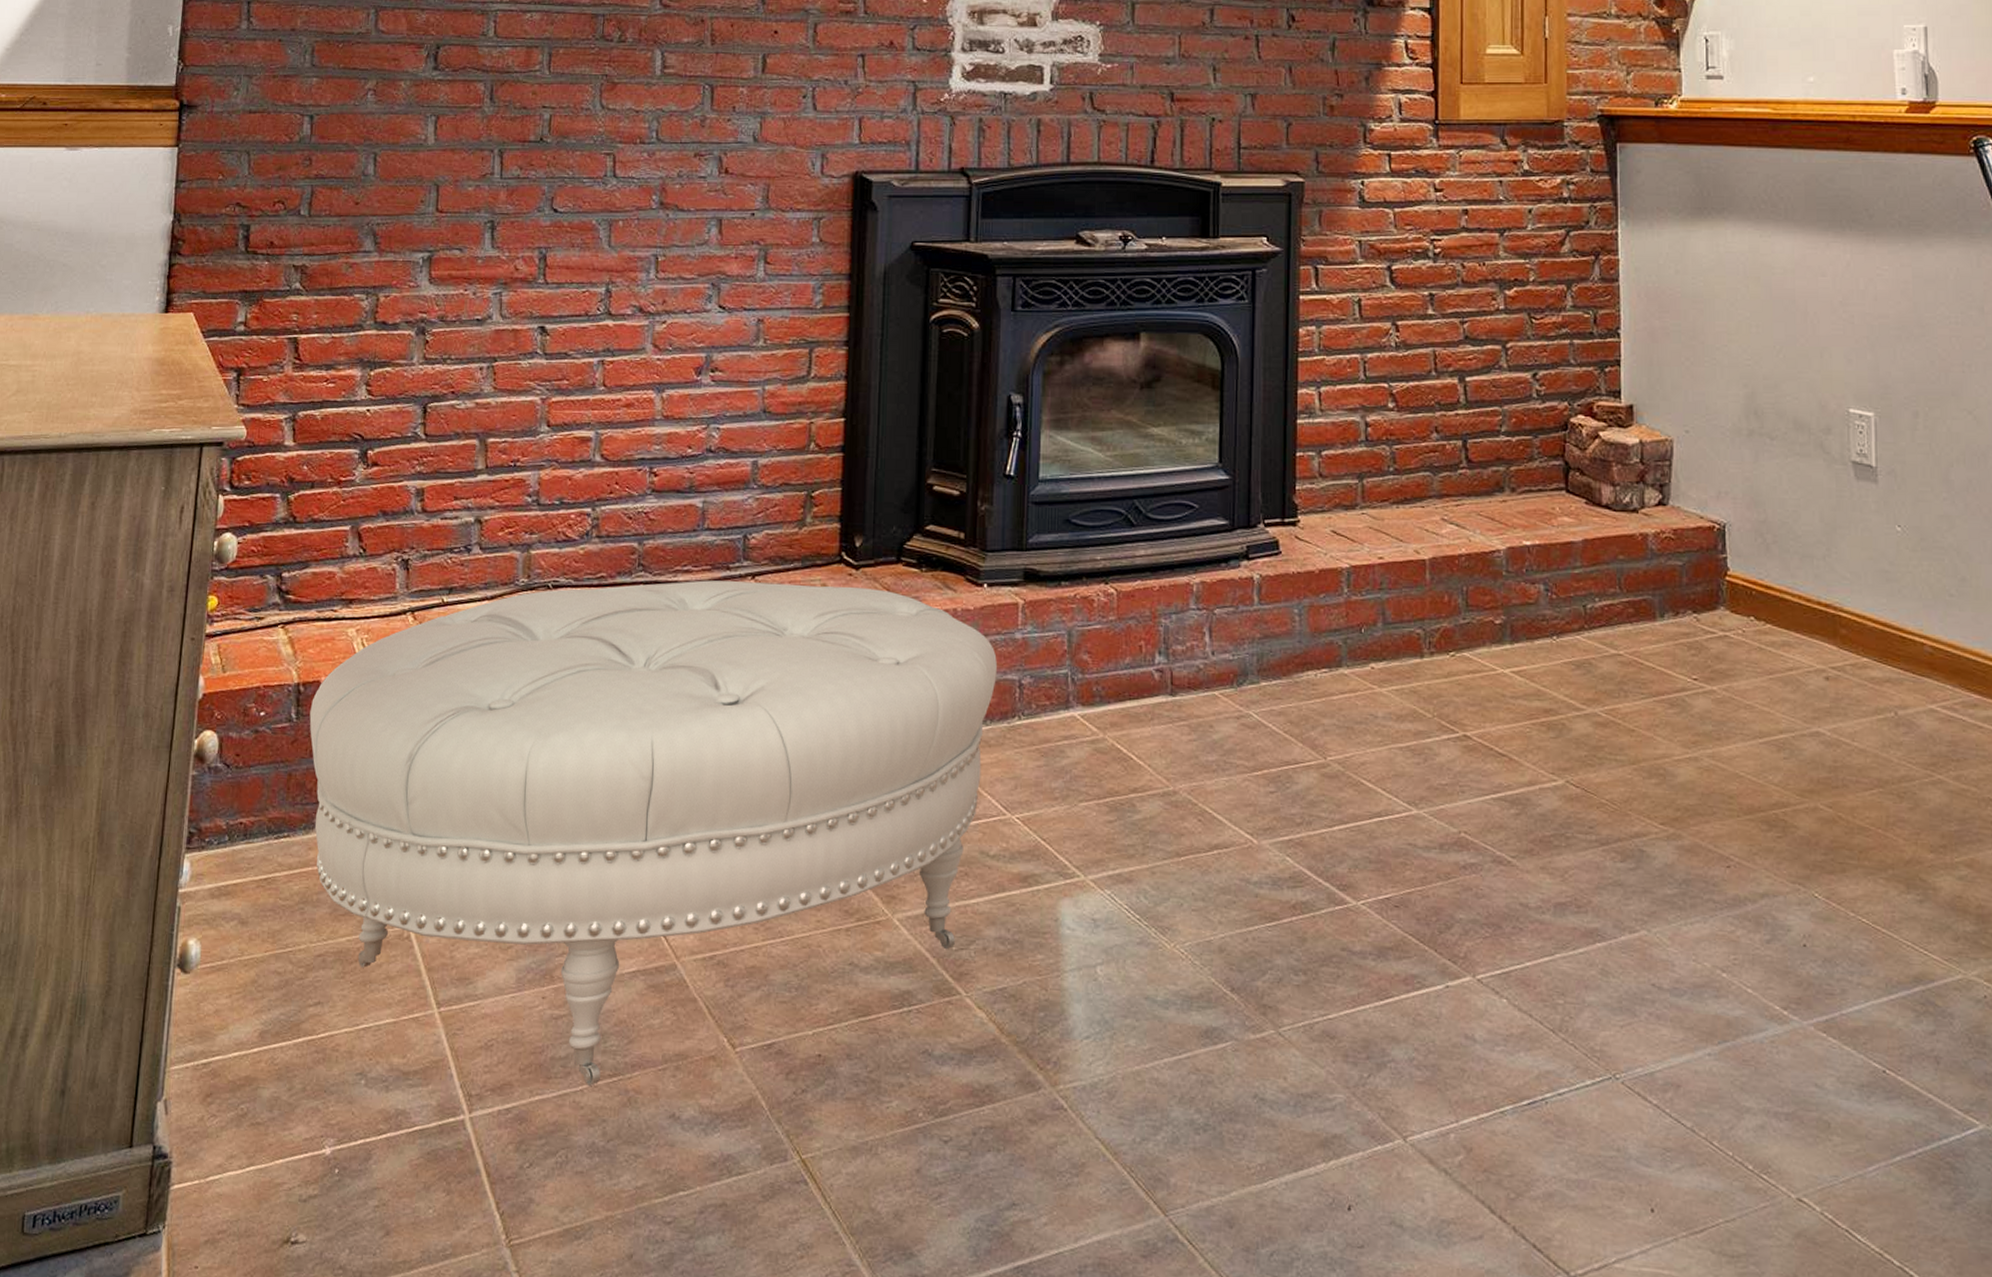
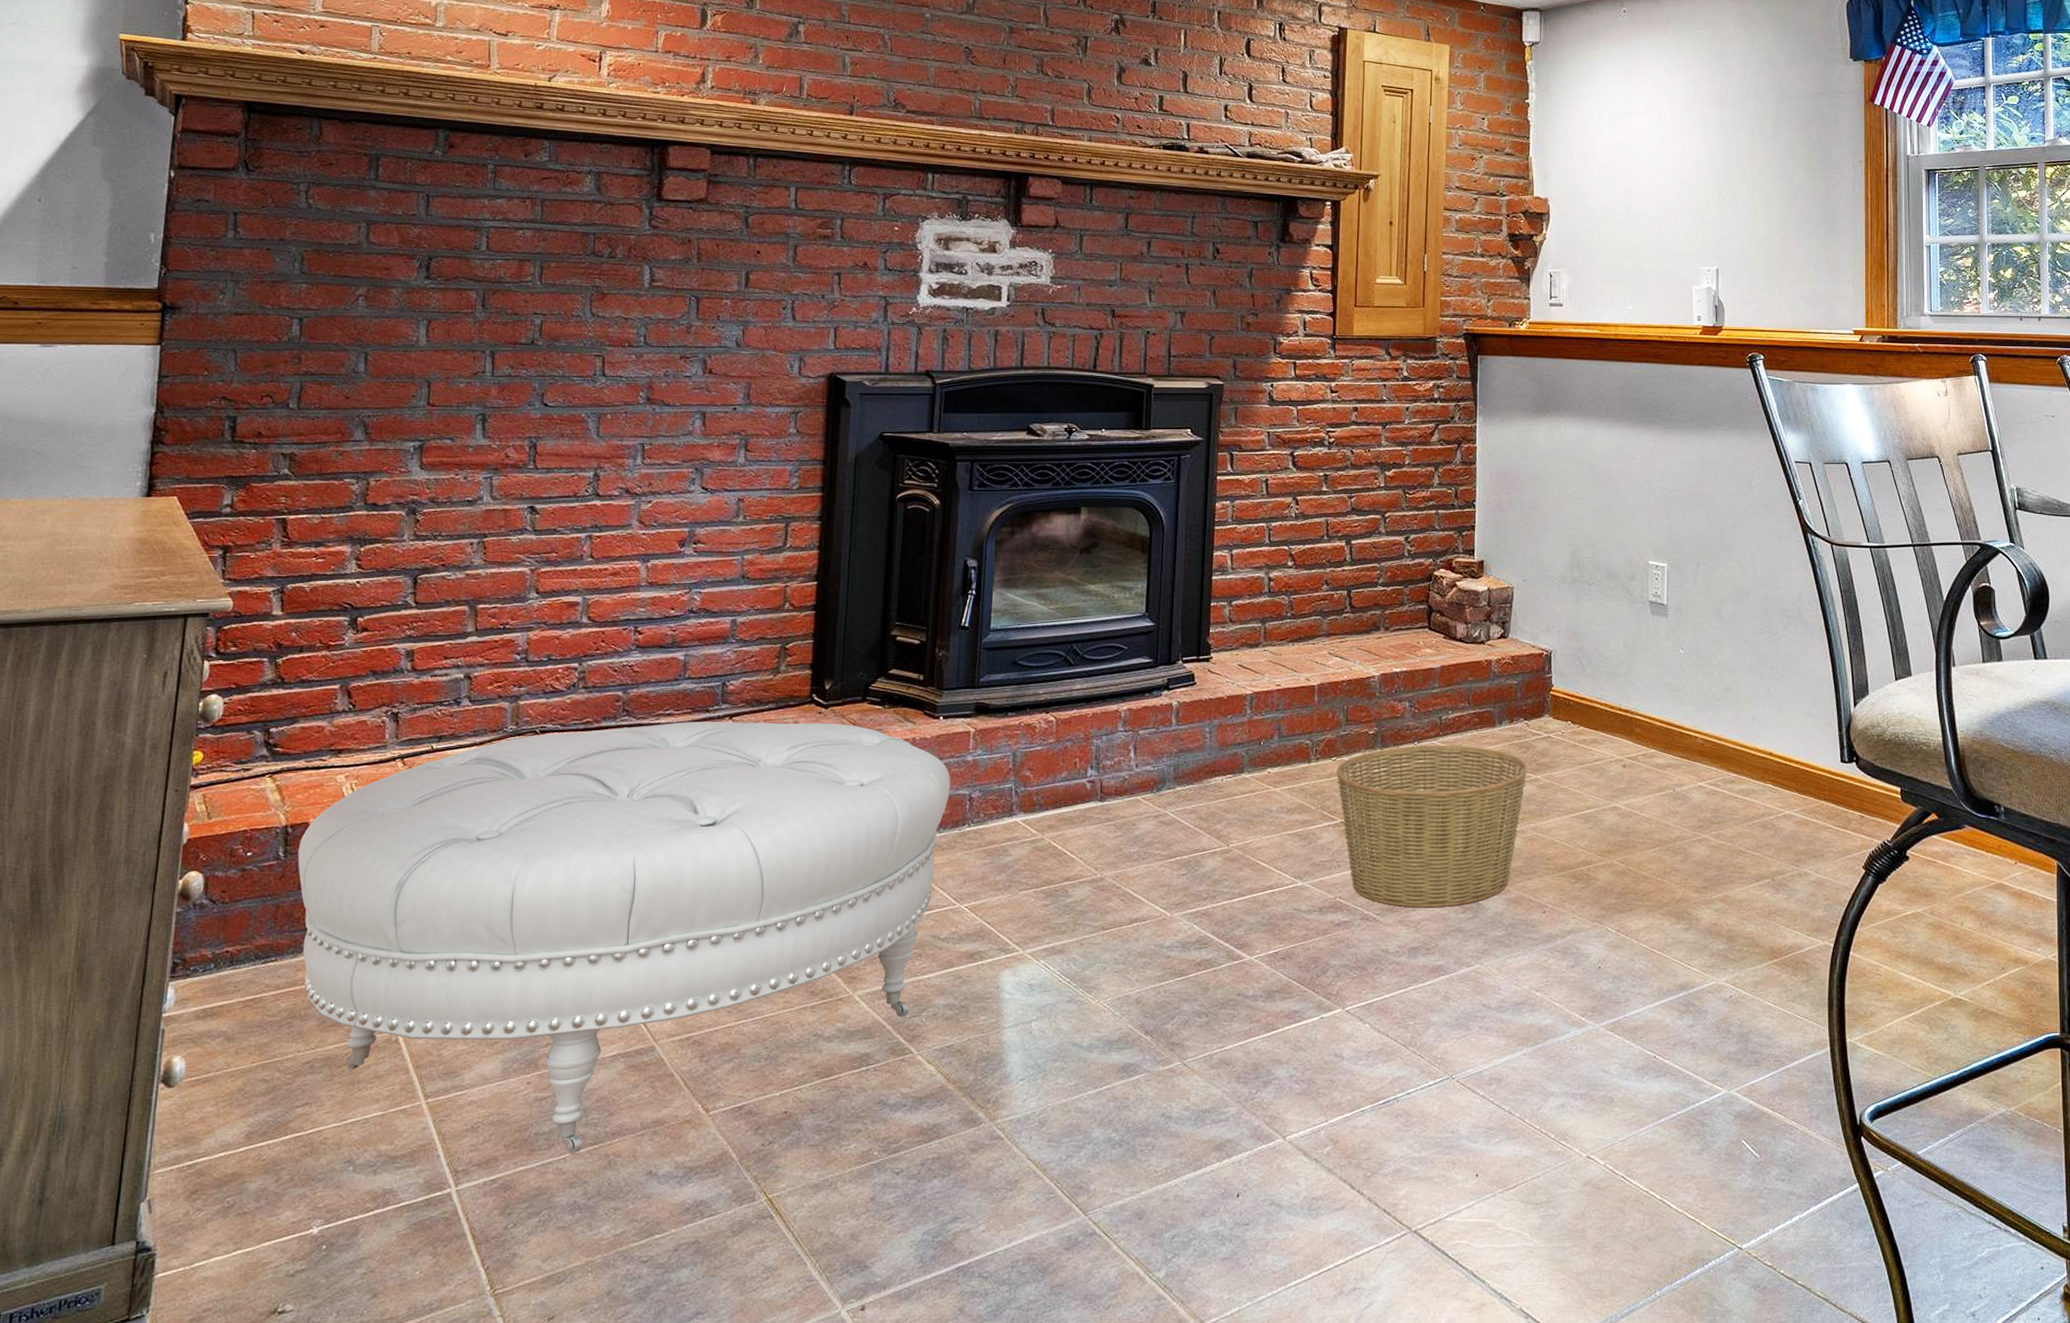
basket: none [1456,641,1699,853] -> present [1336,745,1527,908]

